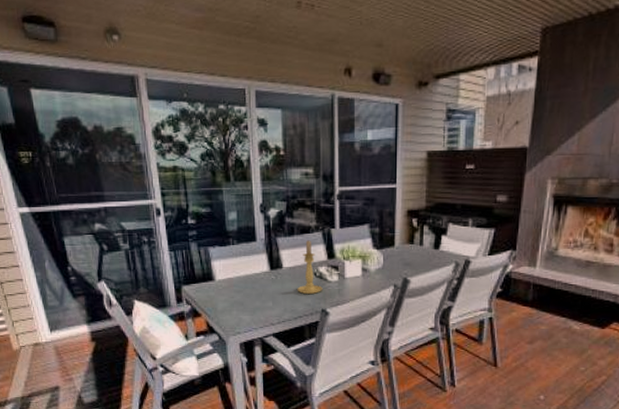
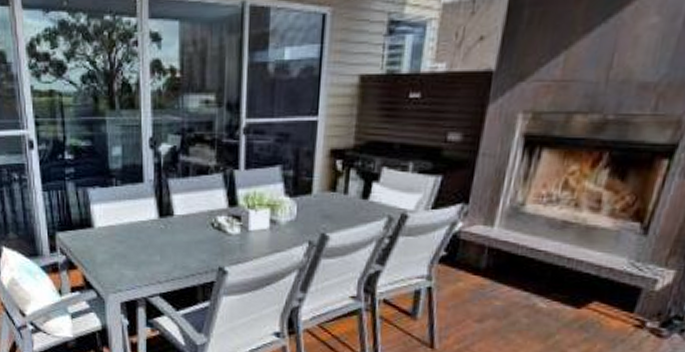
candle holder: present [297,240,323,294] -> none [190,183,221,248]

